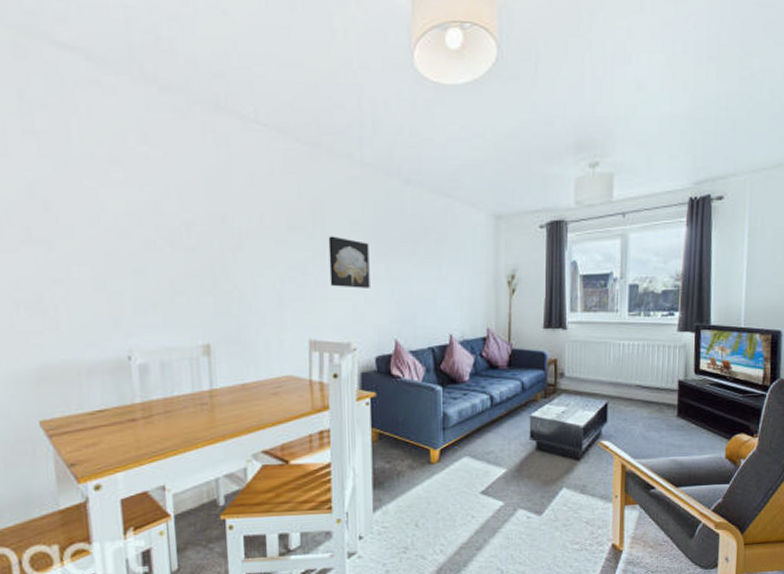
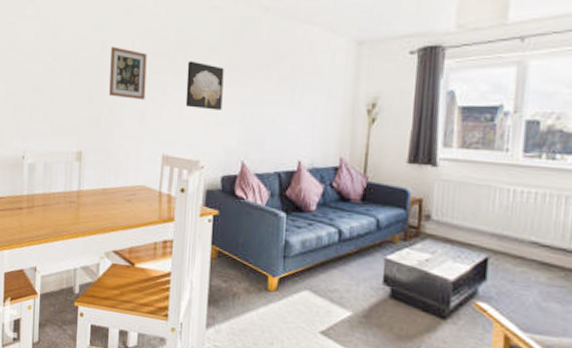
picture frame: none [234,220,283,281] -> present [109,46,147,101]

